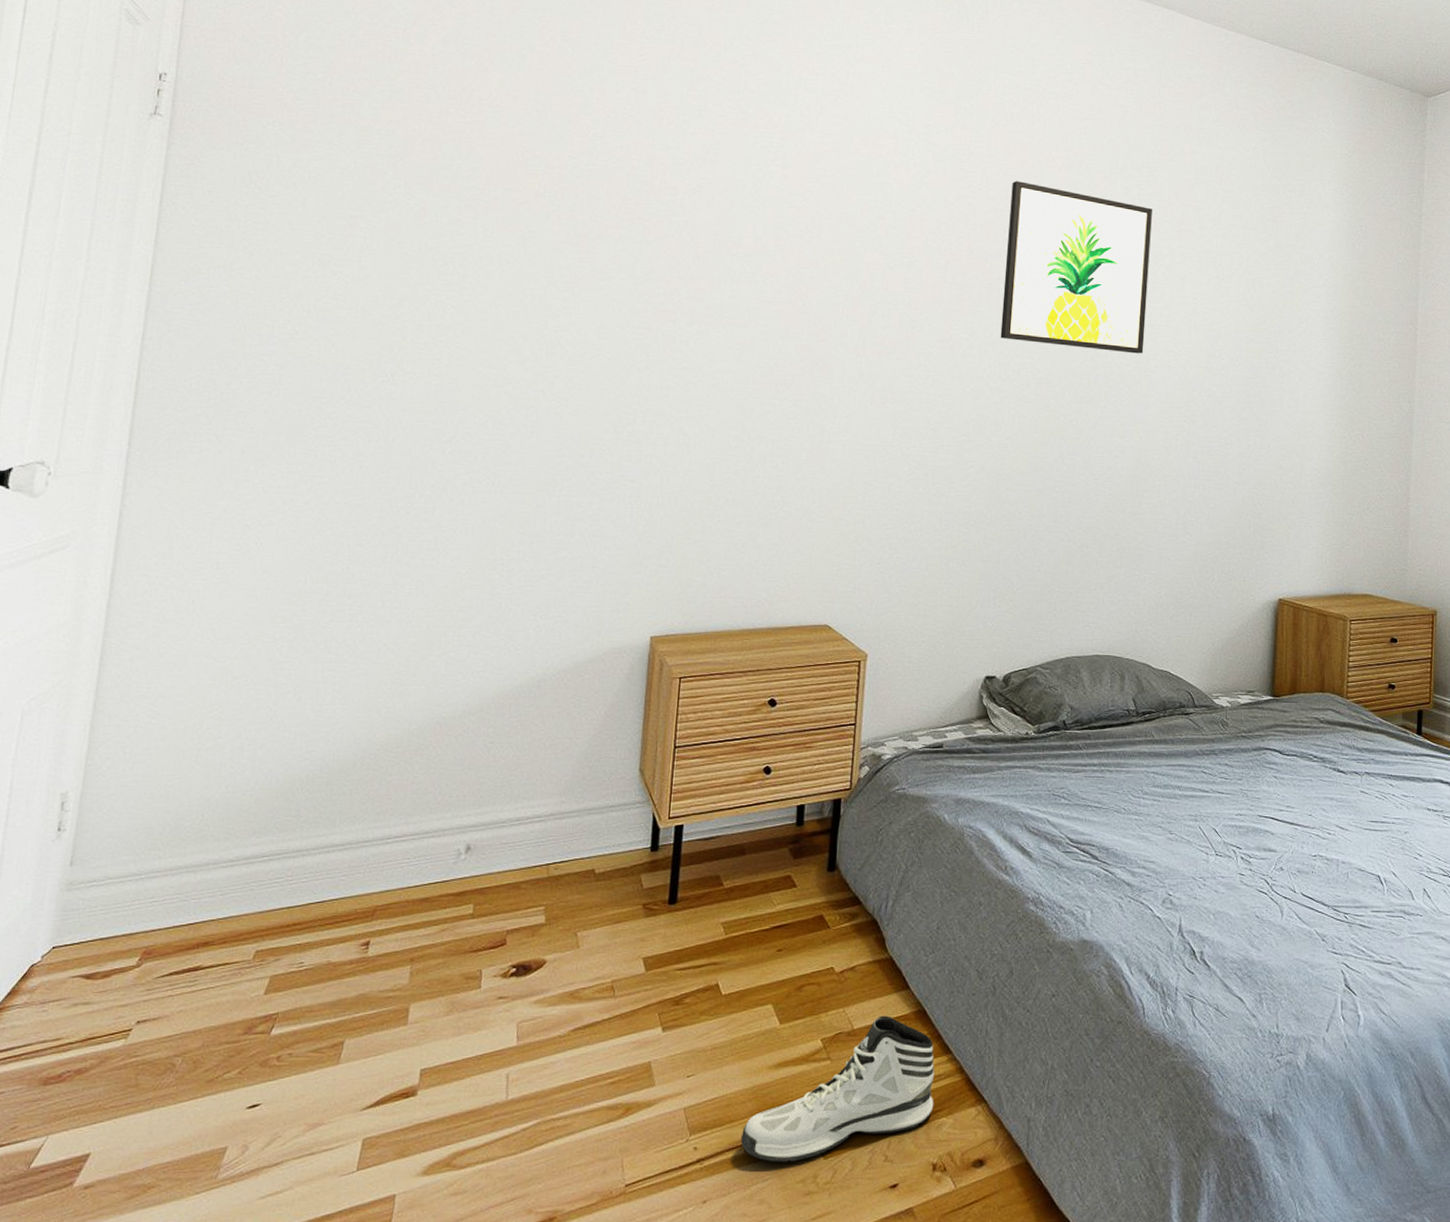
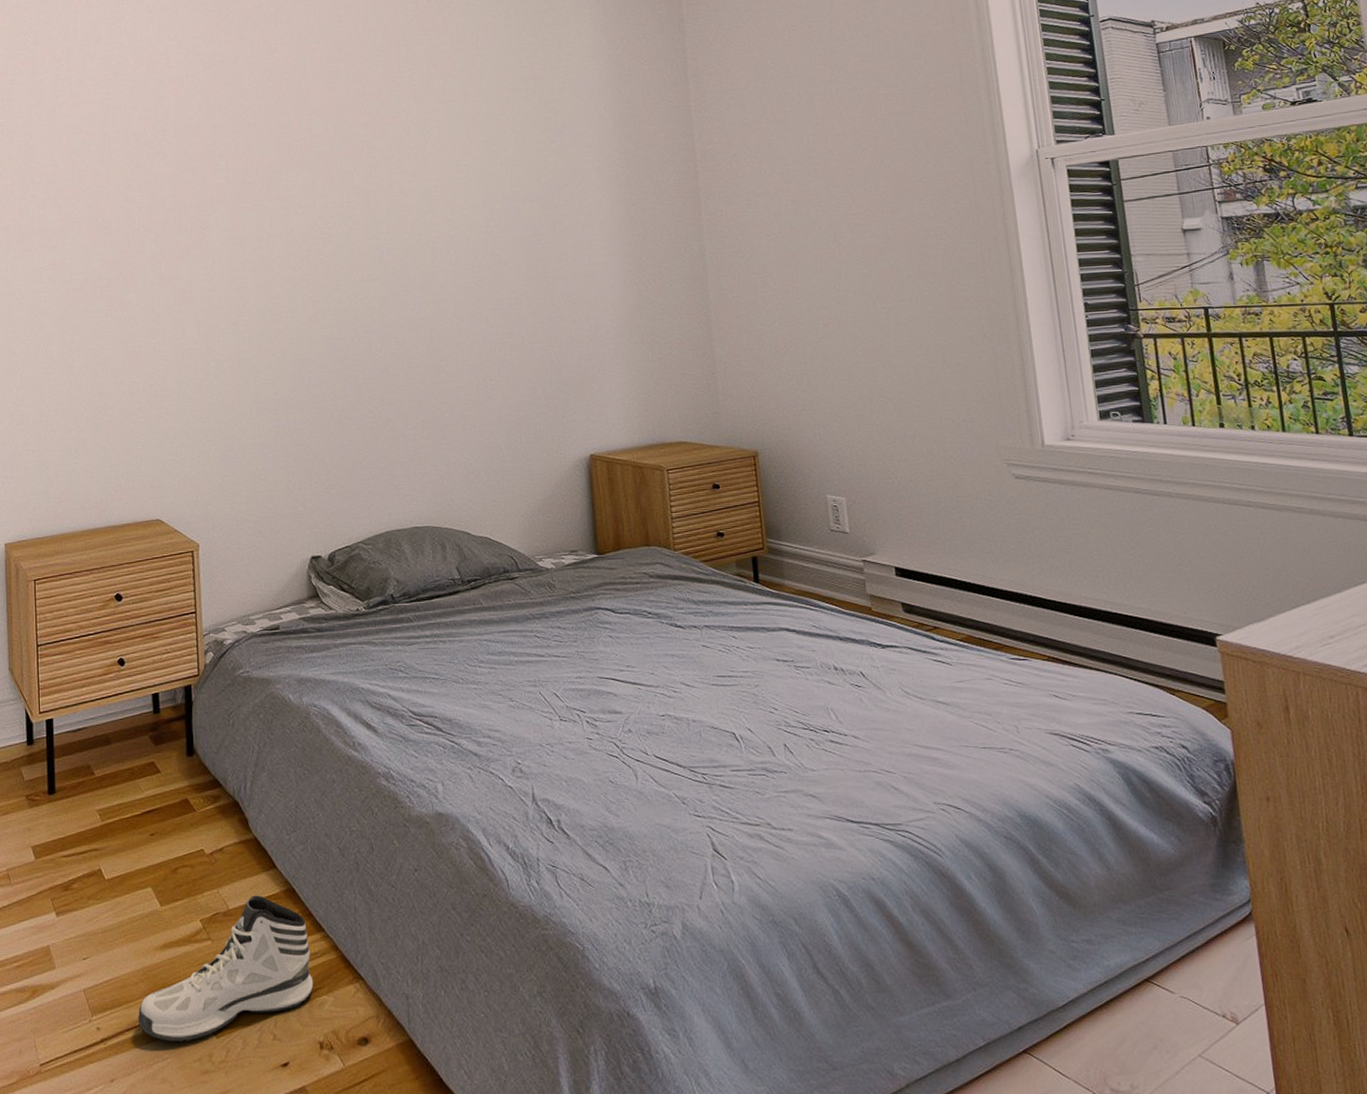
wall art: present [1000,181,1152,354] -> none [278,76,423,229]

